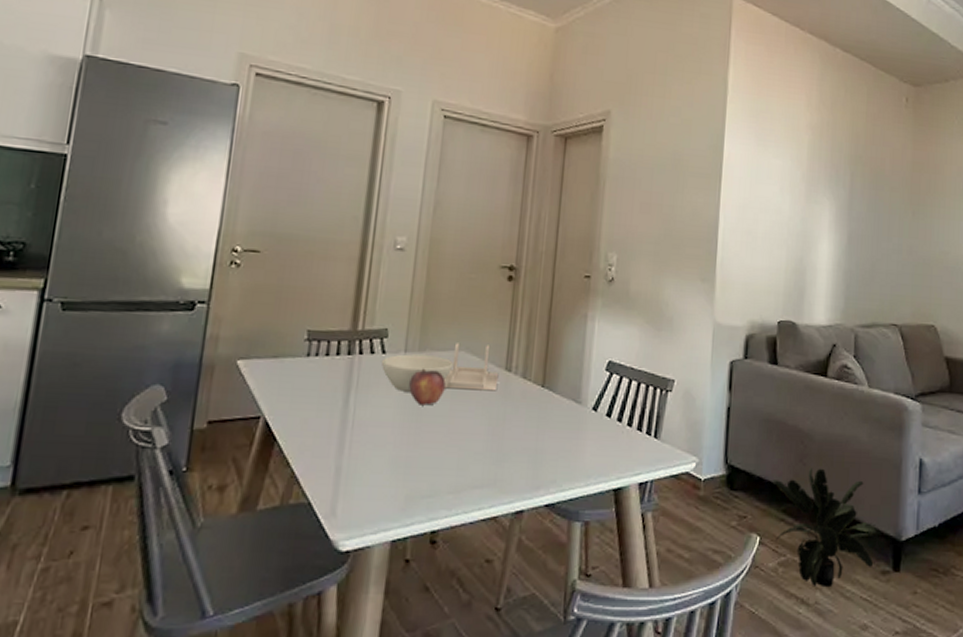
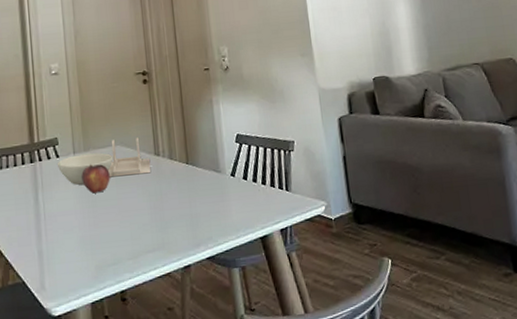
potted plant: present [772,467,882,586] -> none [393,194,499,294]

